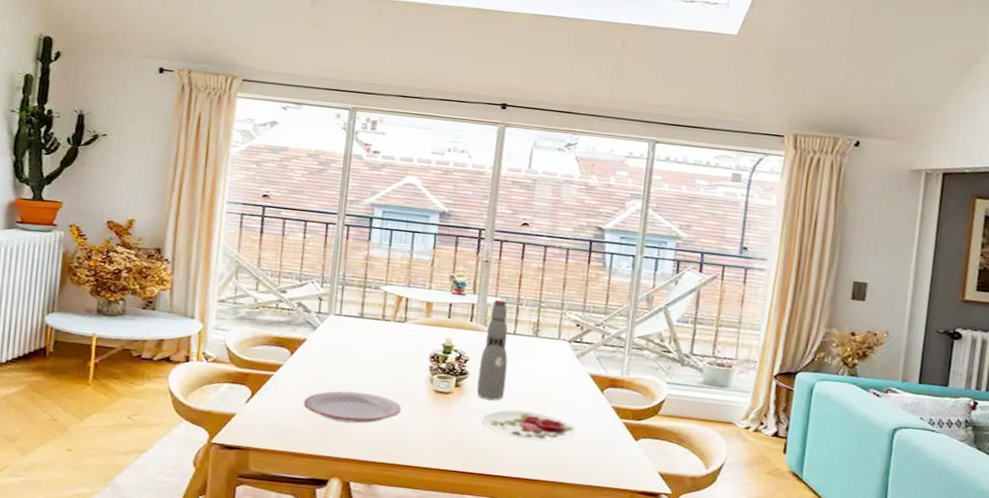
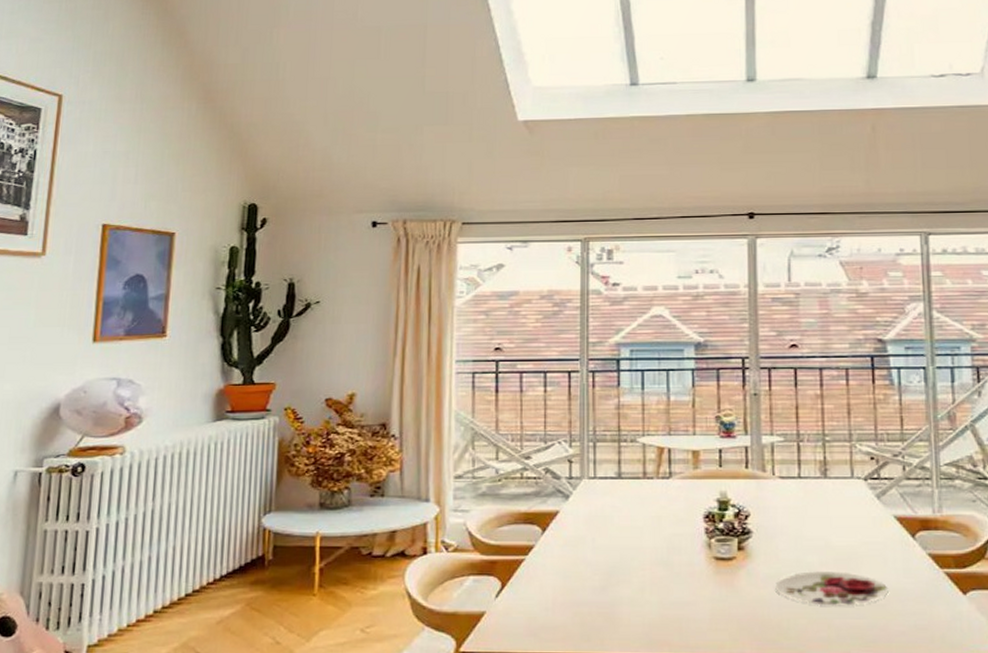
plate: present [303,391,401,423] -> none [562,570,678,609]
bottle: present [476,299,508,400] -> none [763,438,798,561]

